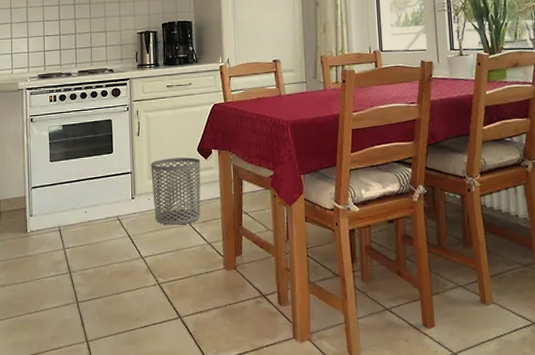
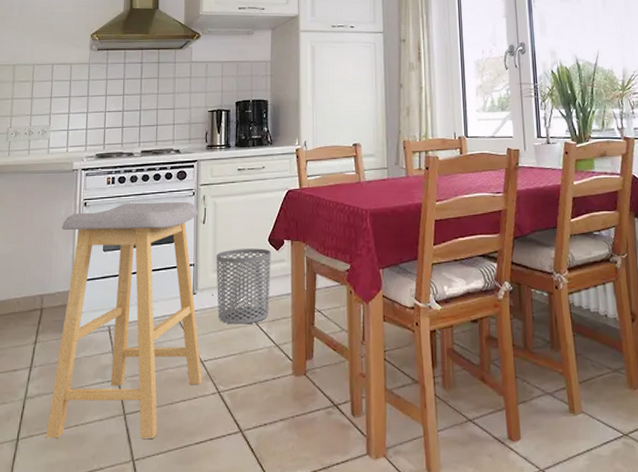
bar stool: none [11,116,144,323] -> present [46,201,202,439]

